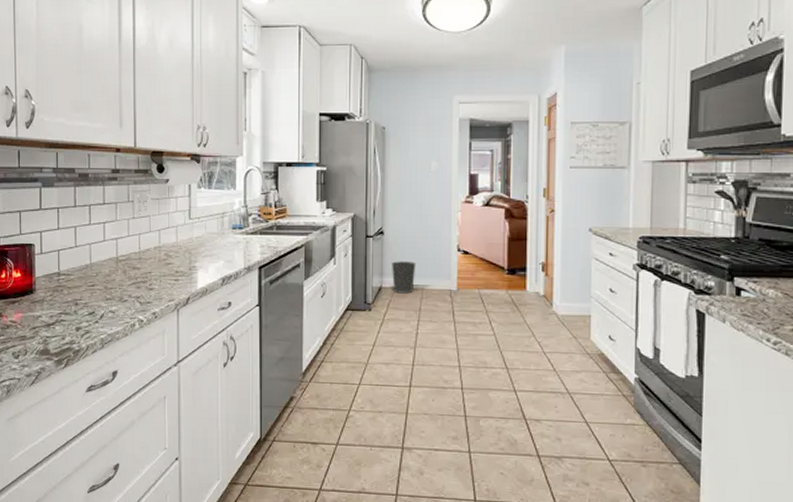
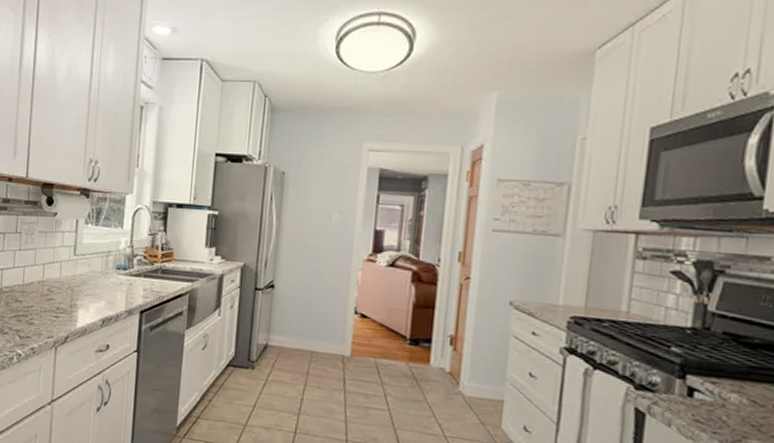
wastebasket: present [392,261,416,294] -> none [279,318,308,355]

